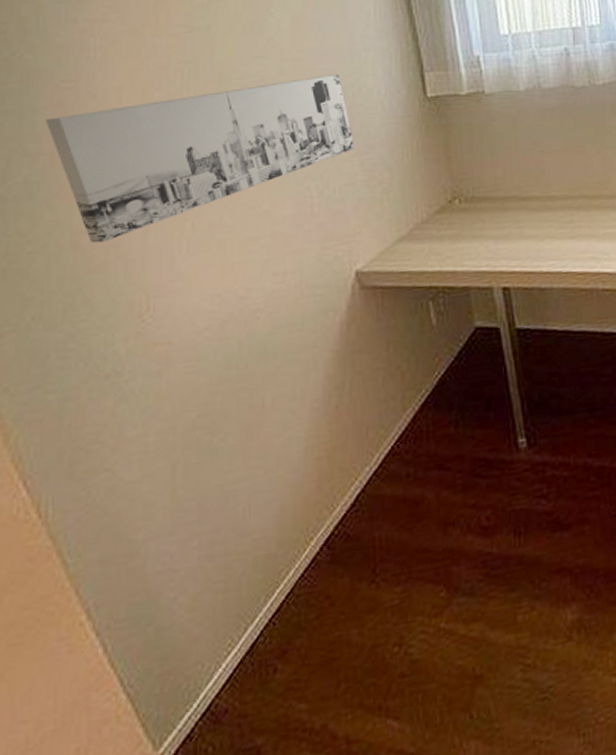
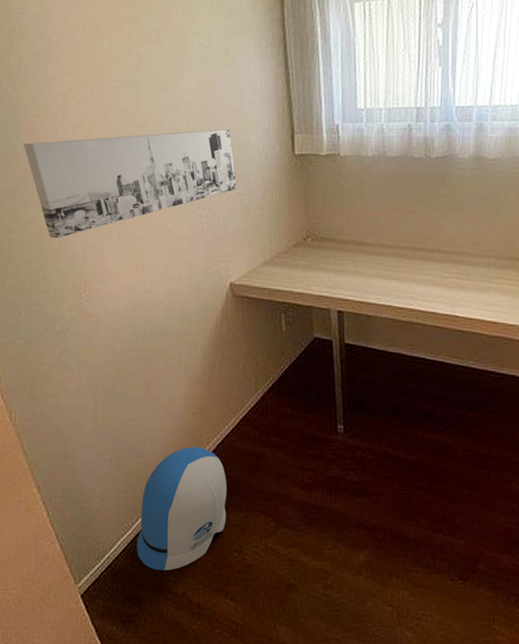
sun visor: none [247,504,378,700] -> present [136,446,227,571]

